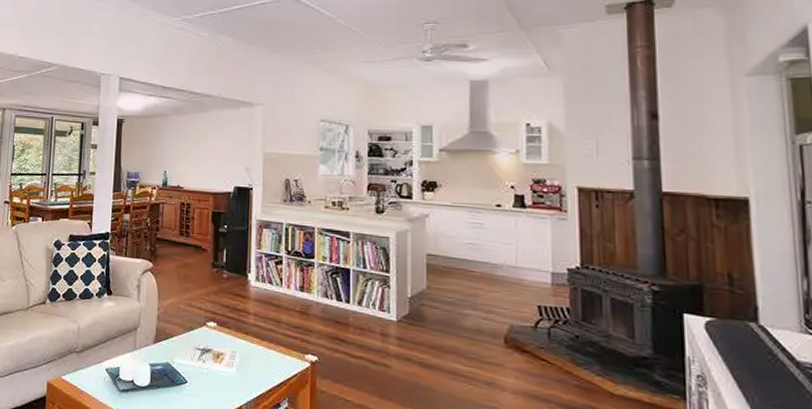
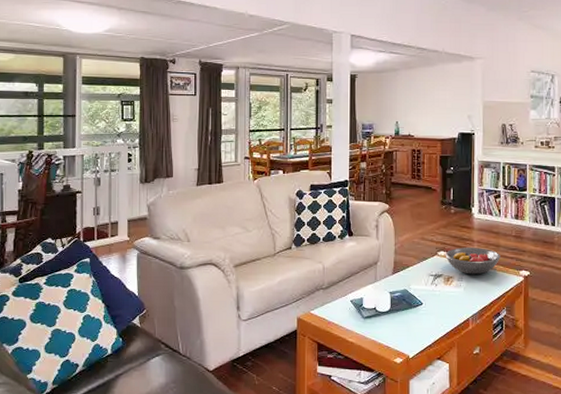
fruit bowl: none [215,319,282,354] -> present [445,247,500,275]

